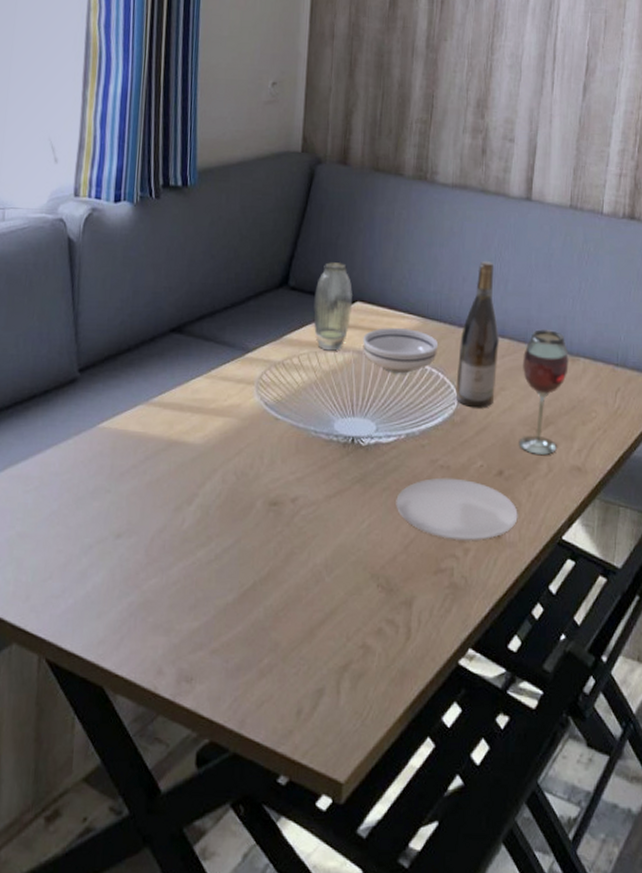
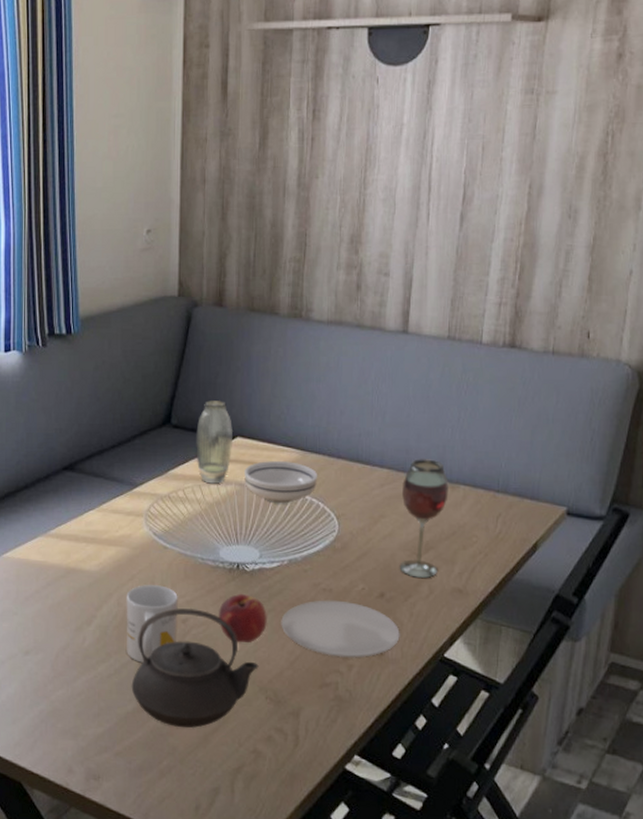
mug: none [229,460,288,547] -> present [126,585,178,663]
teapot: none [232,485,371,620] -> present [131,607,259,728]
peach: none [329,470,382,525] -> present [218,593,268,643]
wine bottle: present [455,261,499,407] -> none [336,395,378,534]

